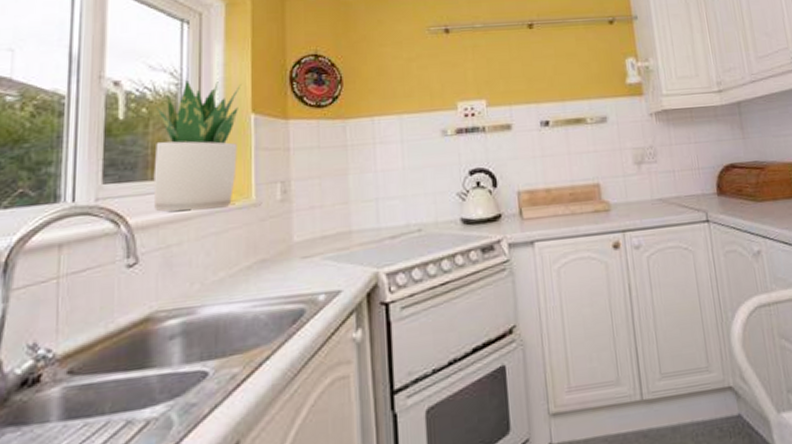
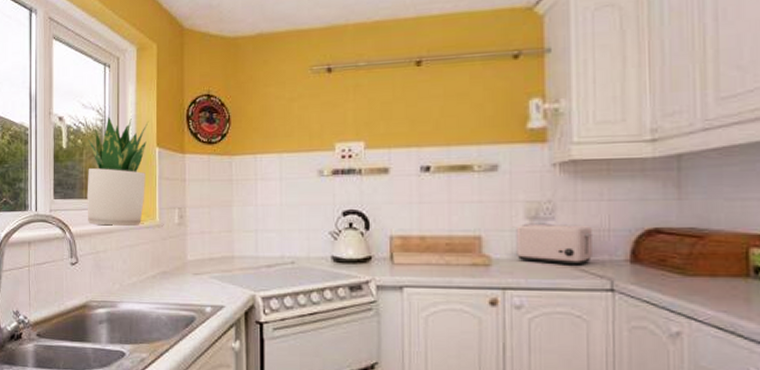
toaster: none [627,165,690,203] -> present [516,223,594,265]

